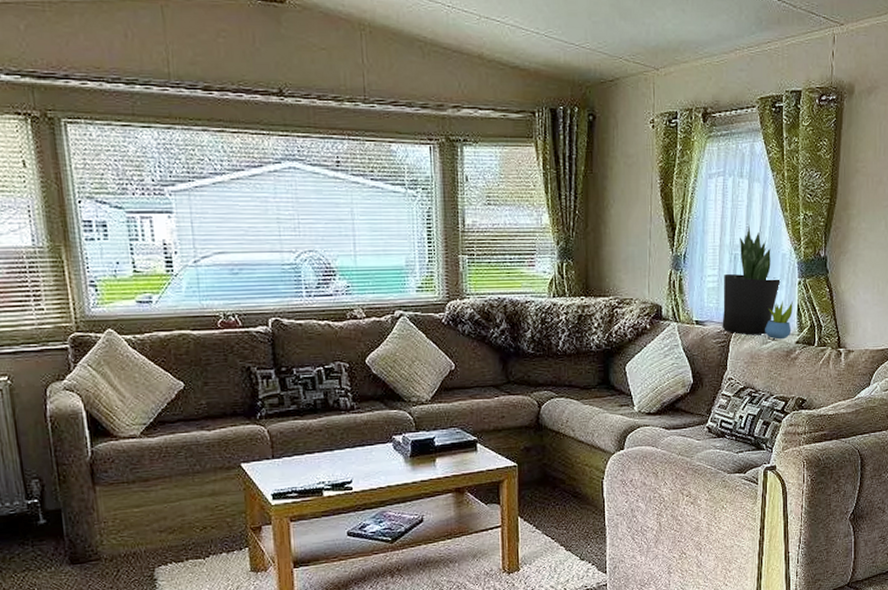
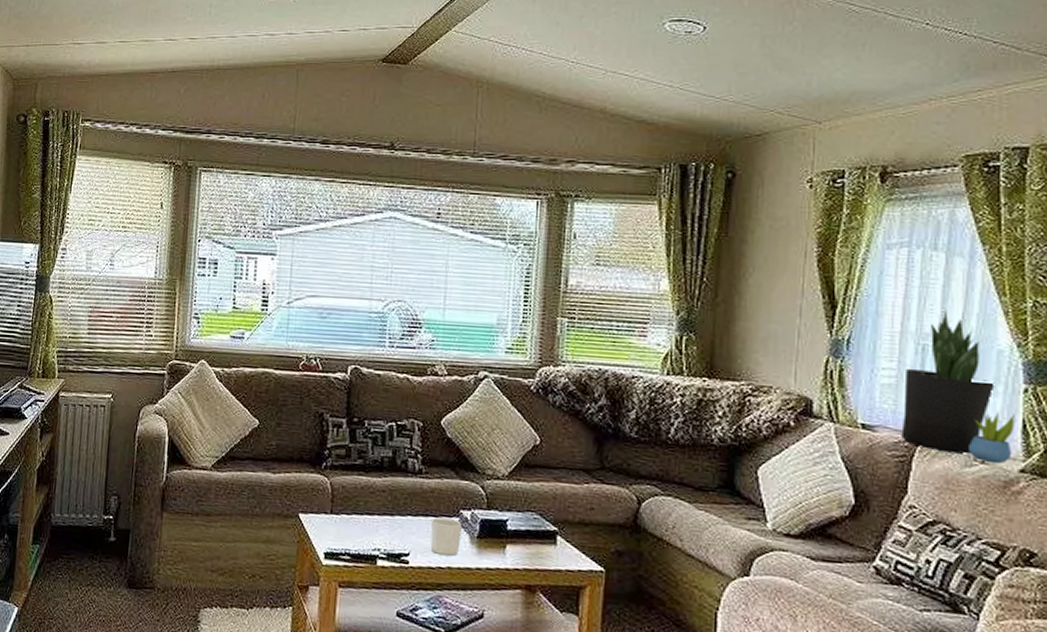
mug: none [368,445,396,477] -> present [430,517,462,556]

